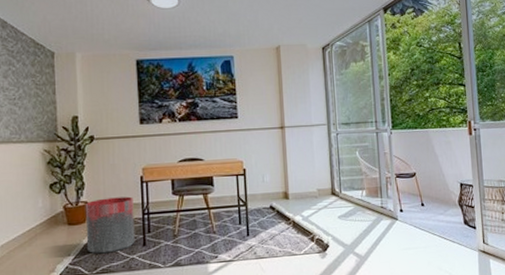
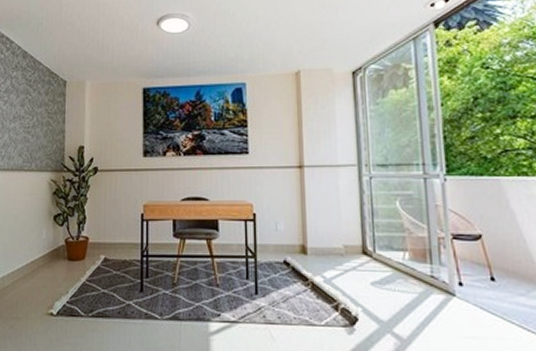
trash can: present [85,196,135,254] -> none [84,235,133,296]

